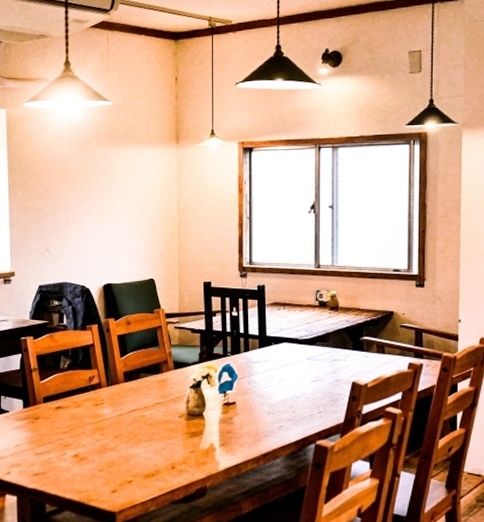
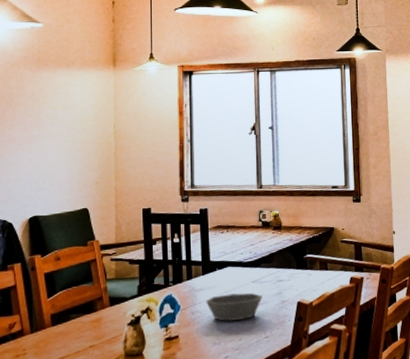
bowl: none [262,368,317,395] -> present [206,293,262,322]

